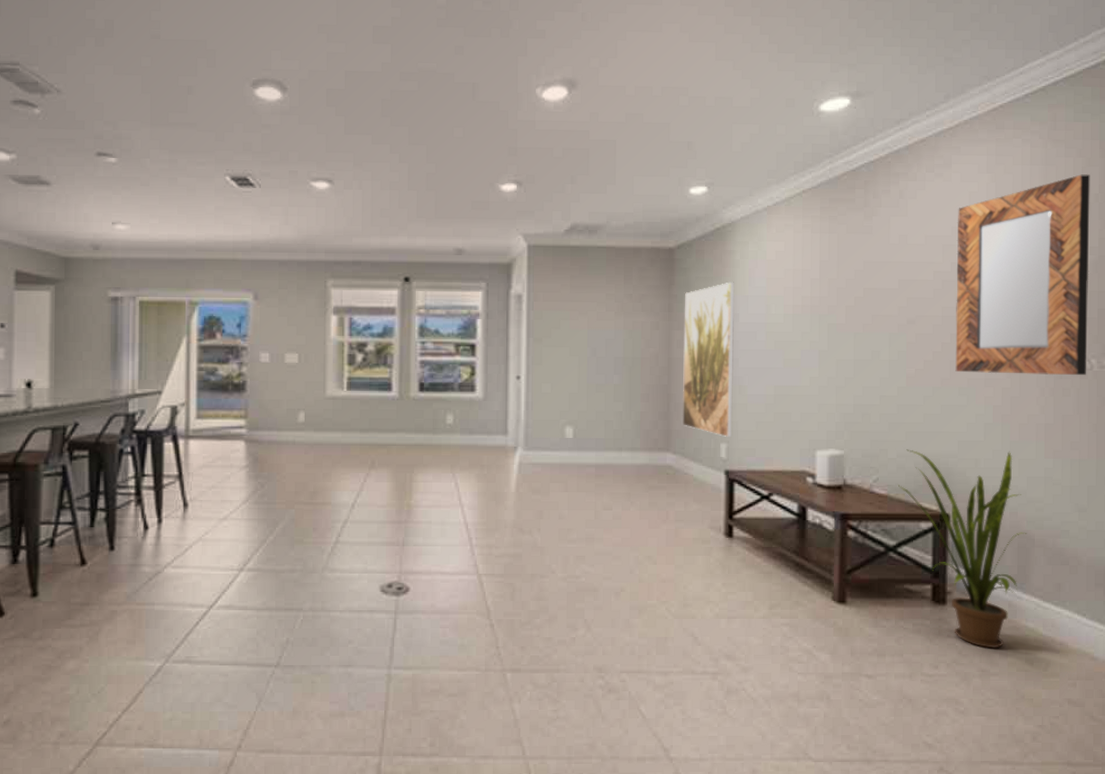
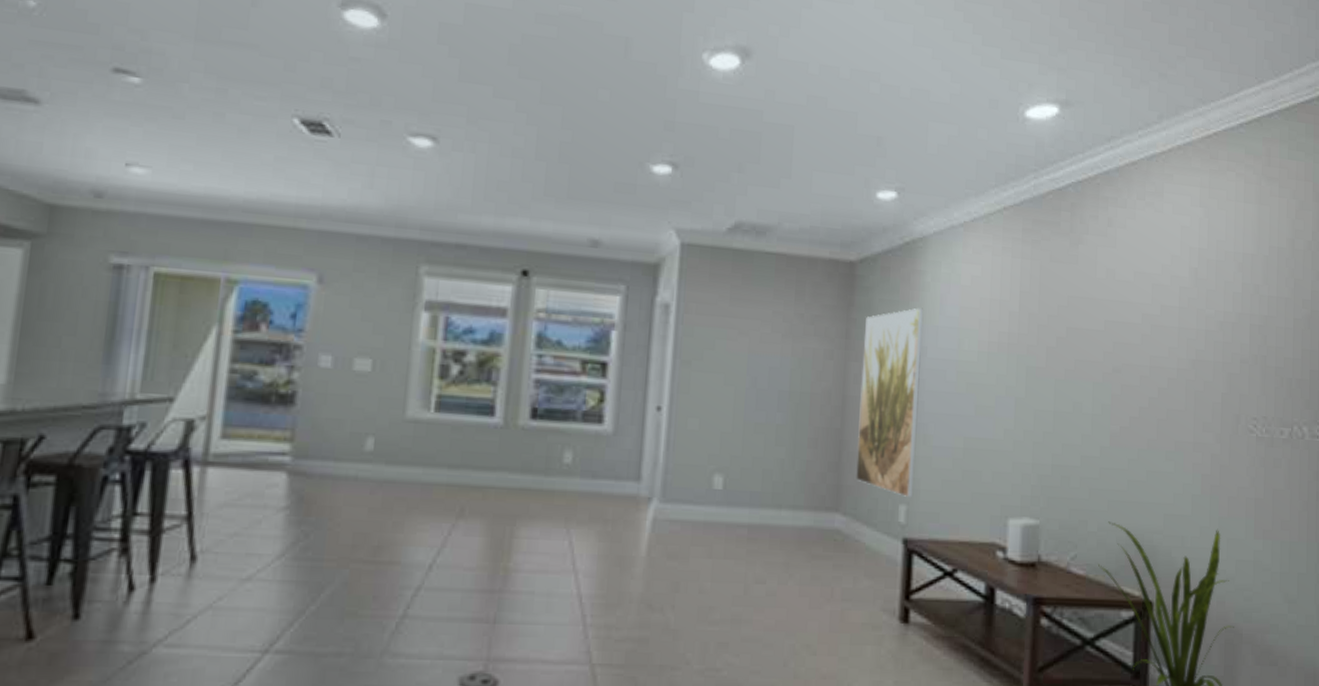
home mirror: present [955,174,1090,376] -> none [1162,218,1304,445]

